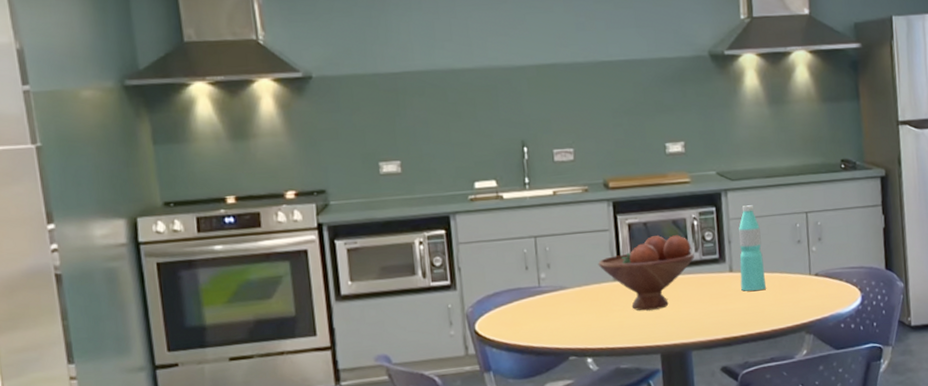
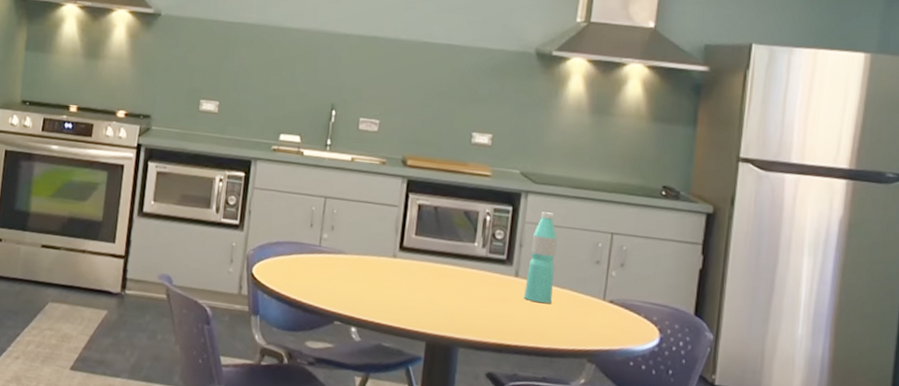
fruit bowl: present [598,235,694,311] -> none [380,222,480,297]

